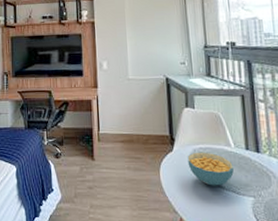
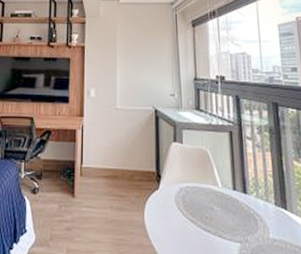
cereal bowl: present [187,152,235,186] -> none [173,191,222,230]

